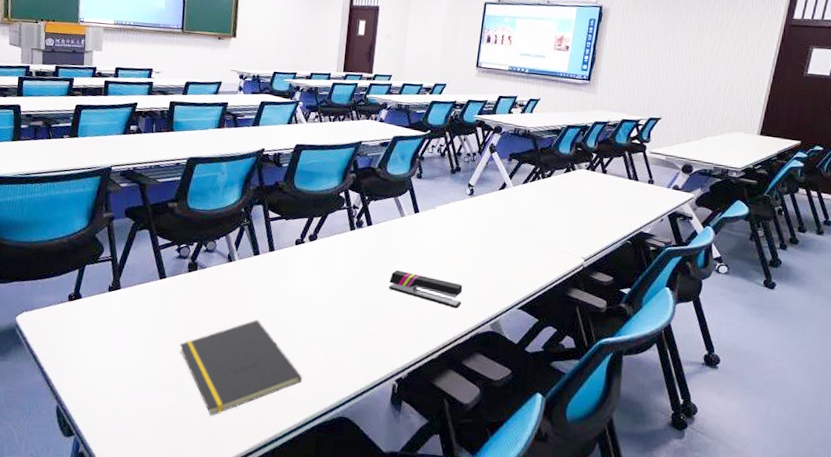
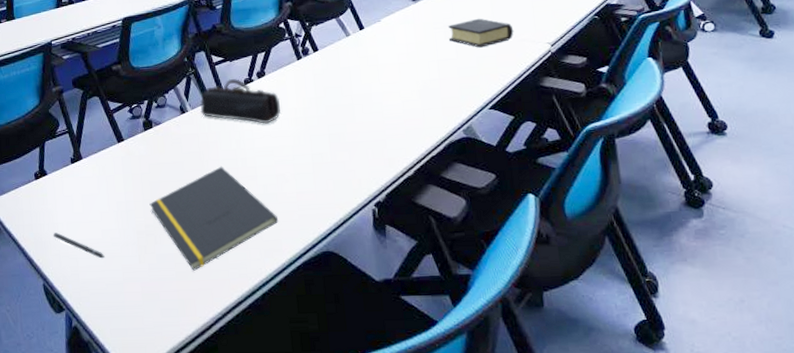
pen: none [76,357,125,390] -> present [53,233,105,259]
pencil case: none [247,237,326,286] -> present [200,79,282,124]
stapler: present [389,269,463,309] -> none [347,91,428,120]
book: none [494,222,555,251] -> present [448,18,514,48]

